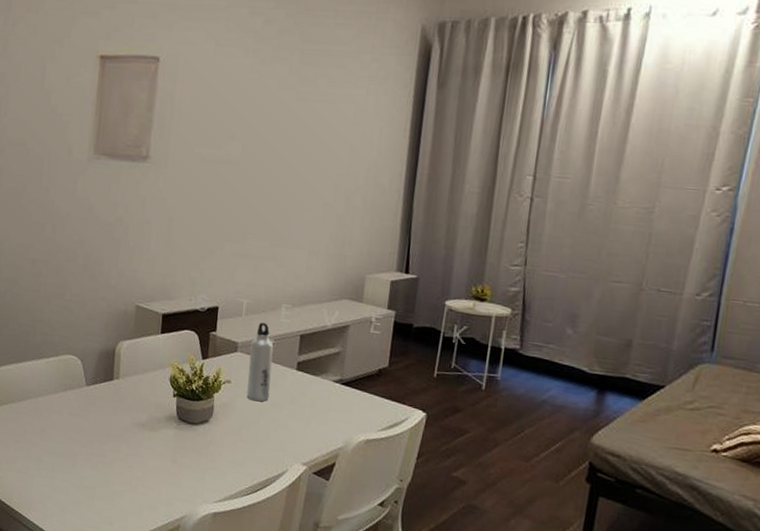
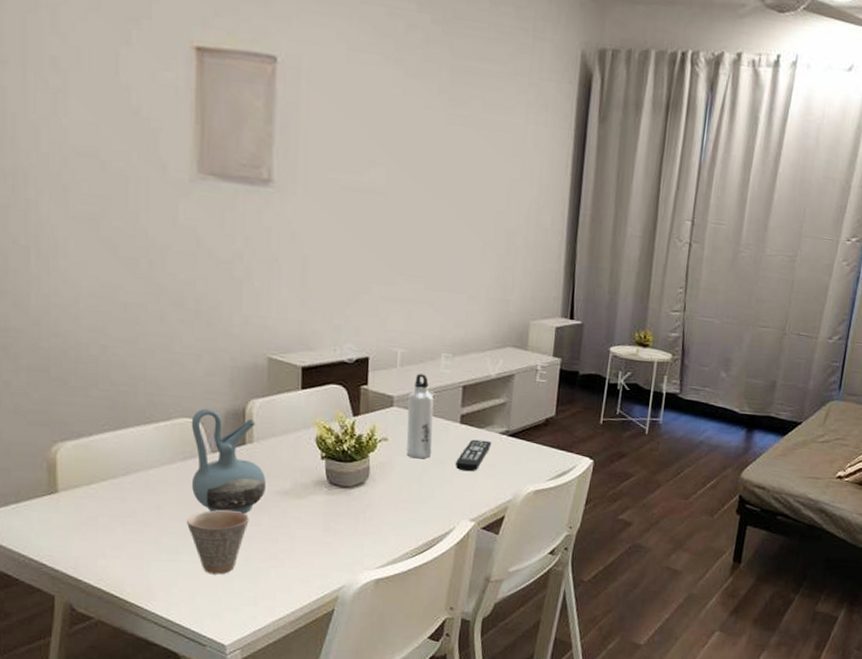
cup: none [63,436,112,494] -> present [187,509,249,575]
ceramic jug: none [69,347,127,441] -> present [191,408,266,513]
remote control: none [291,386,325,417] -> present [456,439,492,472]

